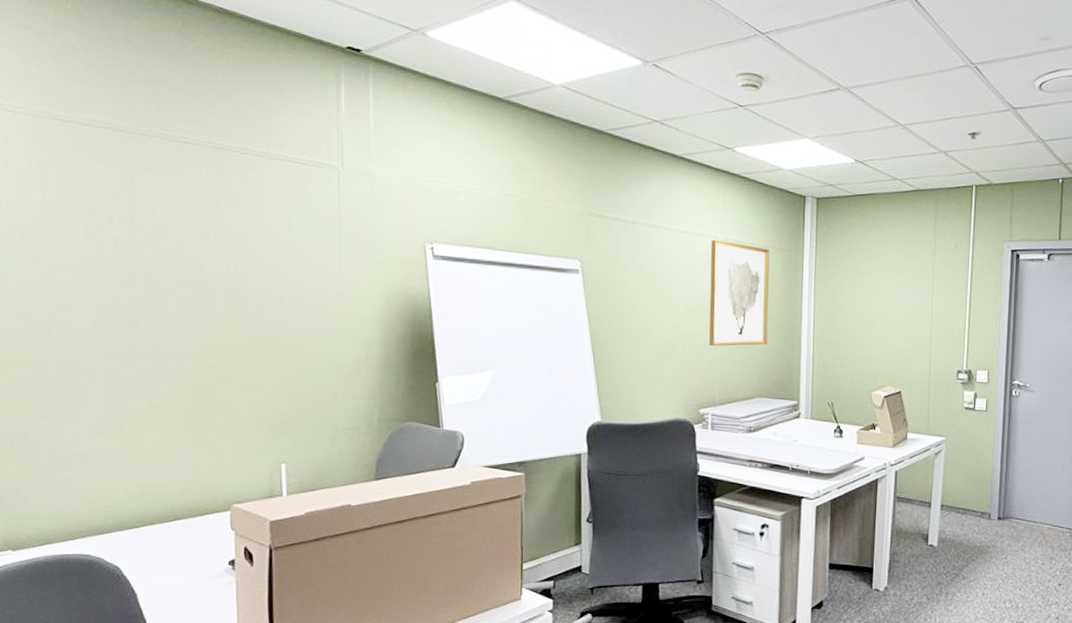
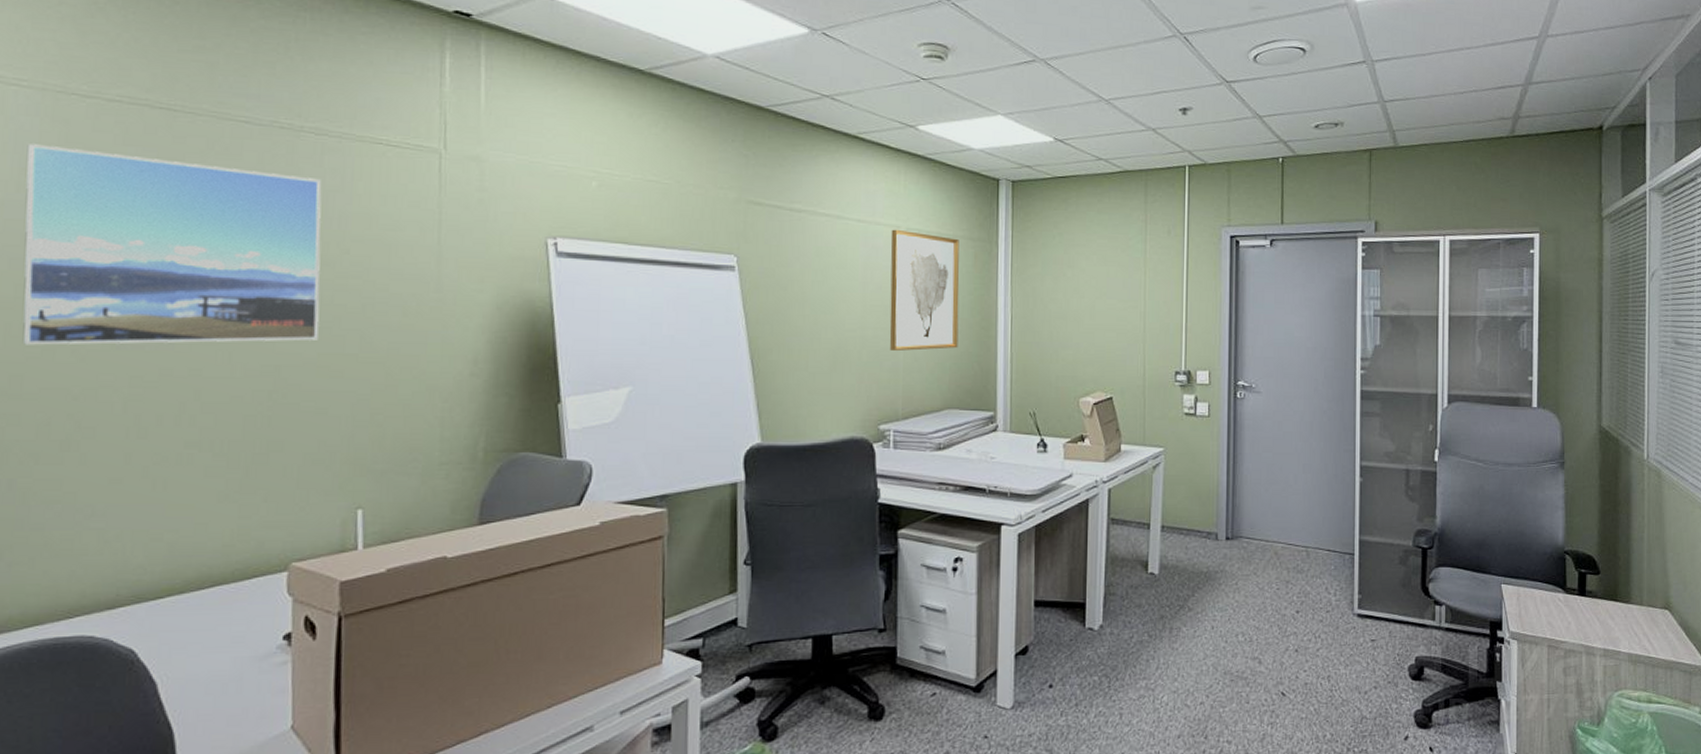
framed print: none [22,160,248,325] -> present [22,144,322,345]

